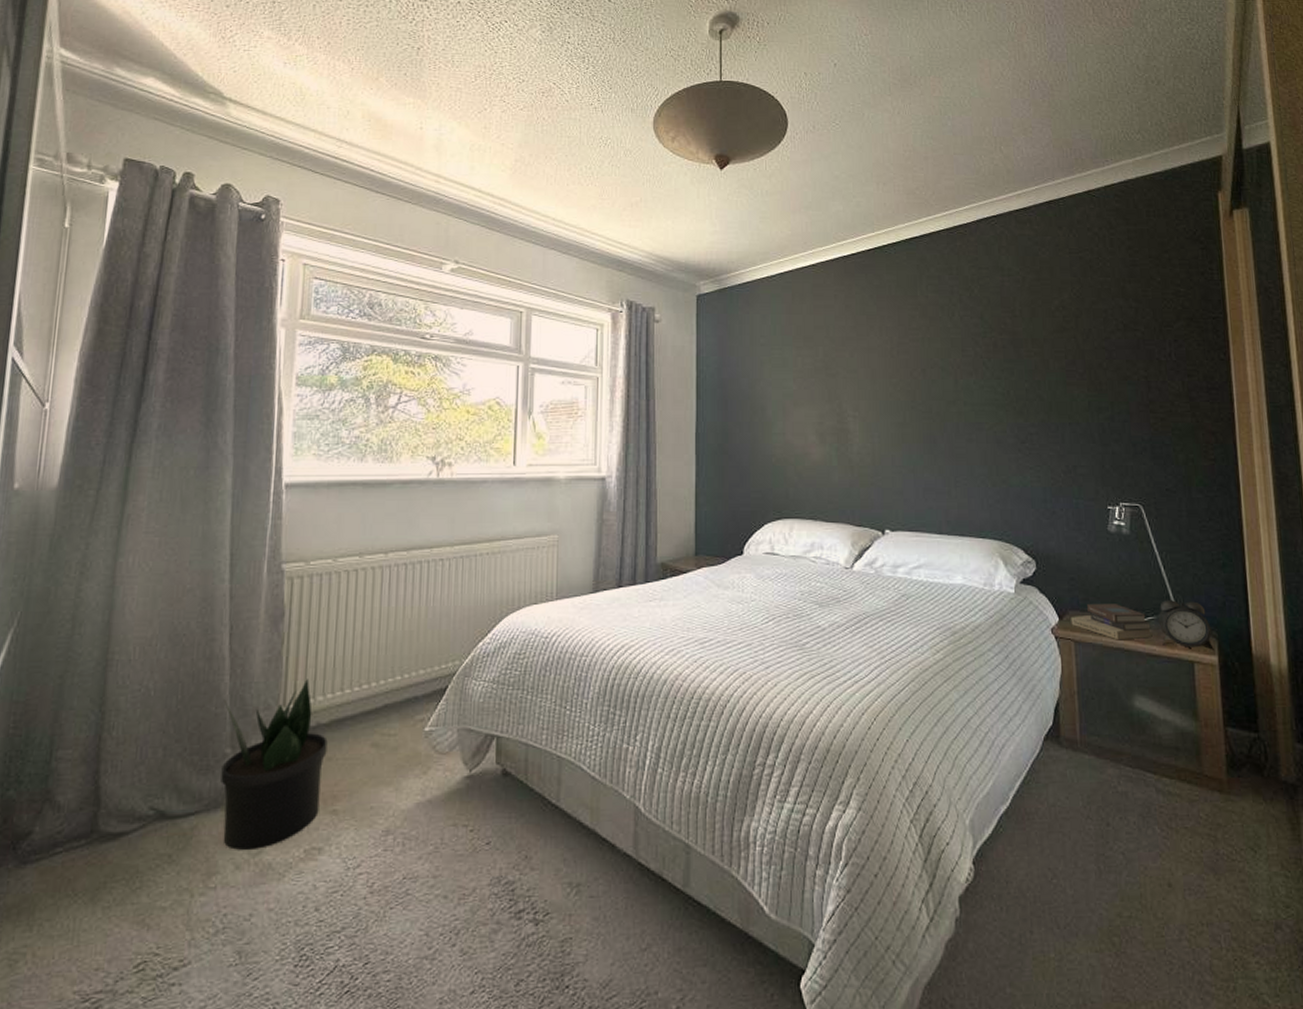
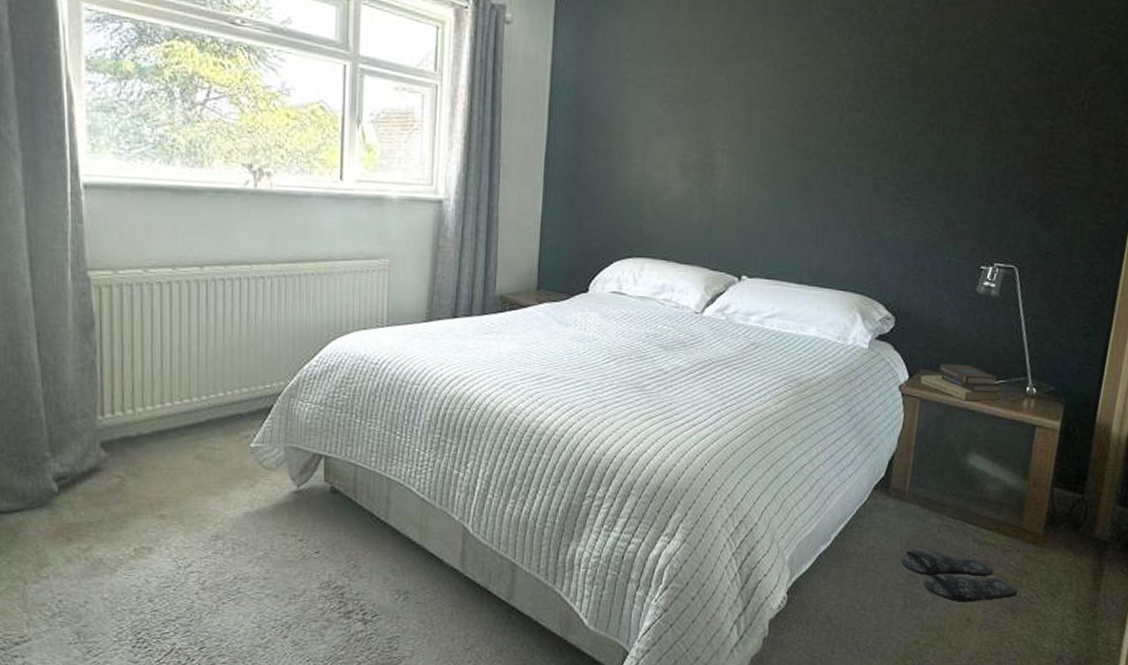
planter: present [221,679,328,850] -> none [37,390,150,546]
slippers: none [1086,802,1215,864] -> present [901,548,1018,602]
alarm clock: present [1158,599,1214,650] -> none [1008,364,1062,416]

